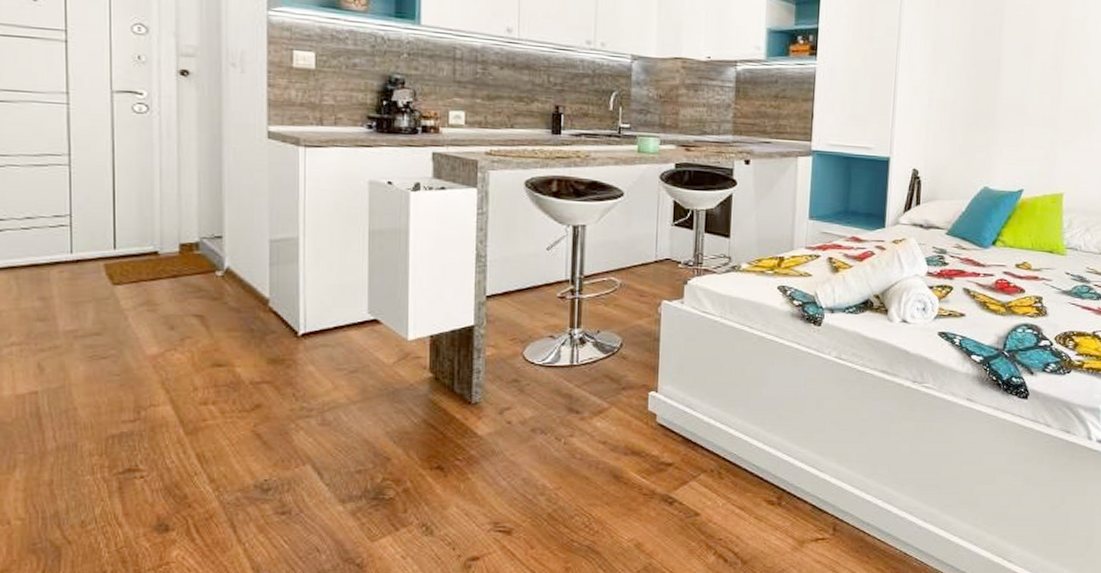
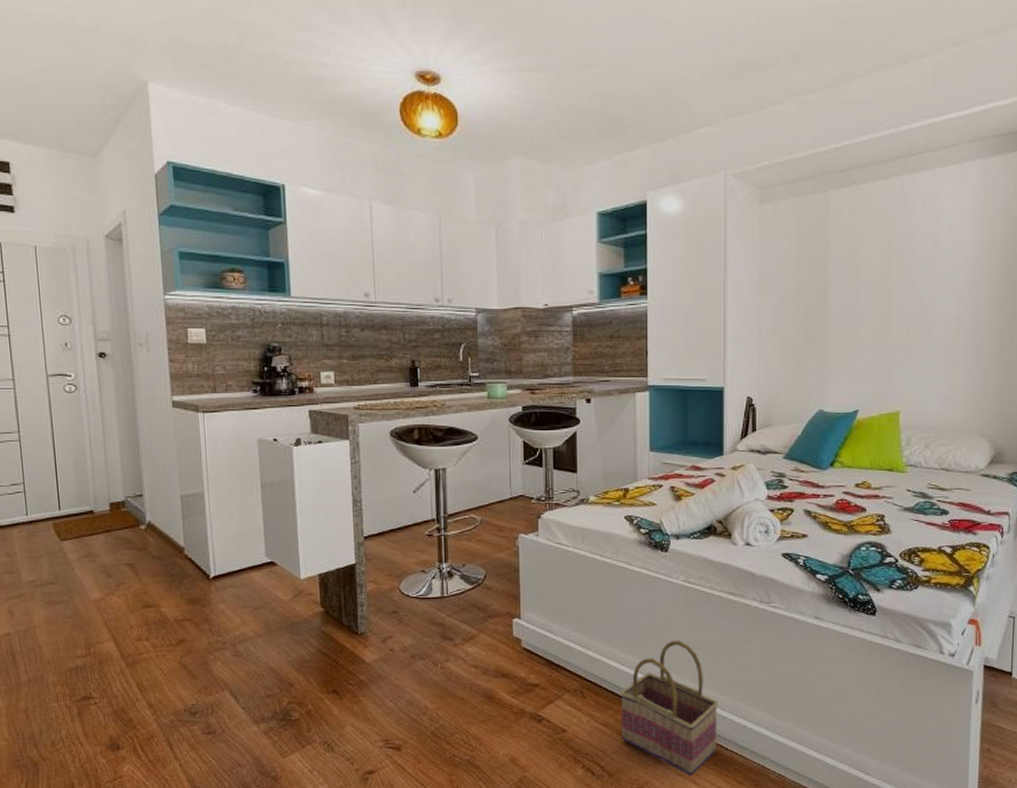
basket: none [758,419,864,564] -> present [621,640,719,776]

